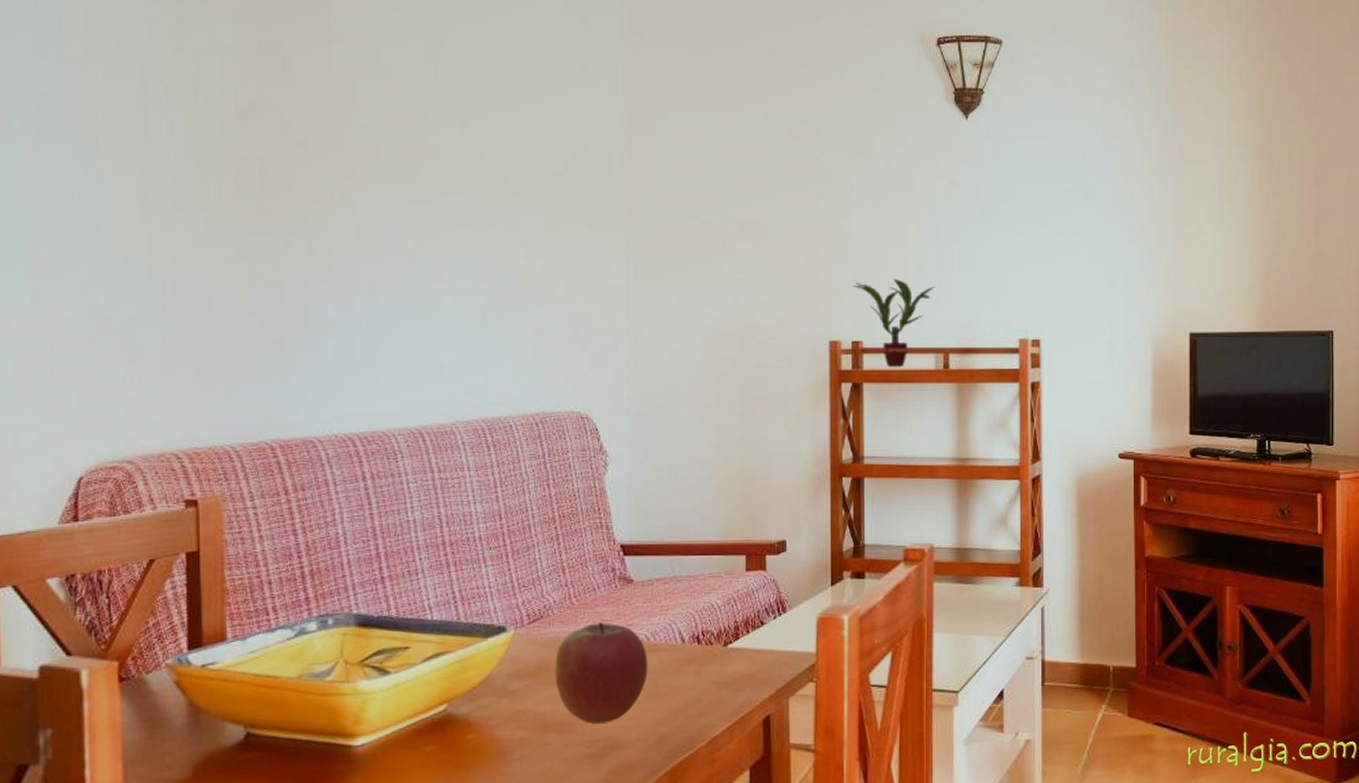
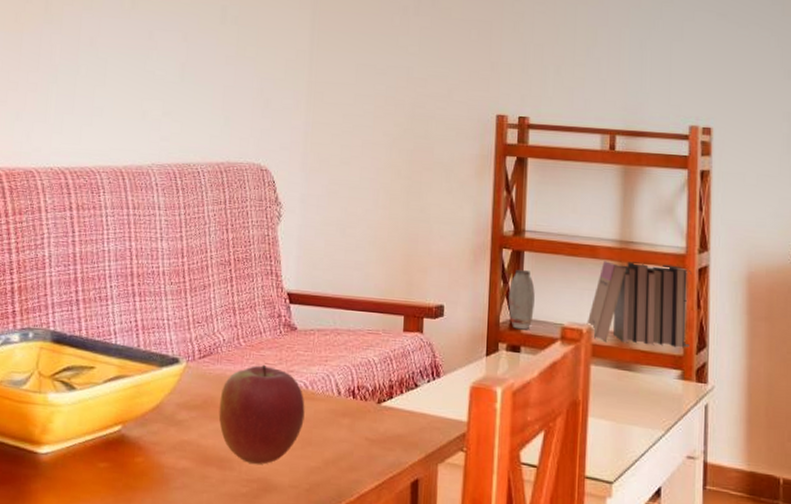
vase: none [851,497,876,556] -> present [508,270,535,330]
potted plant: present [853,278,935,368] -> none [522,58,604,146]
books: none [928,477,1026,559] -> present [586,261,692,348]

